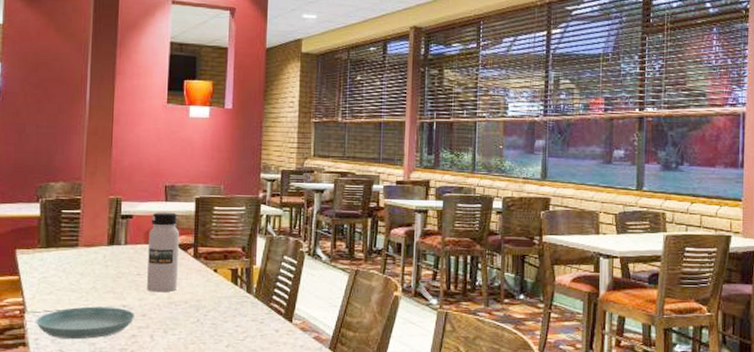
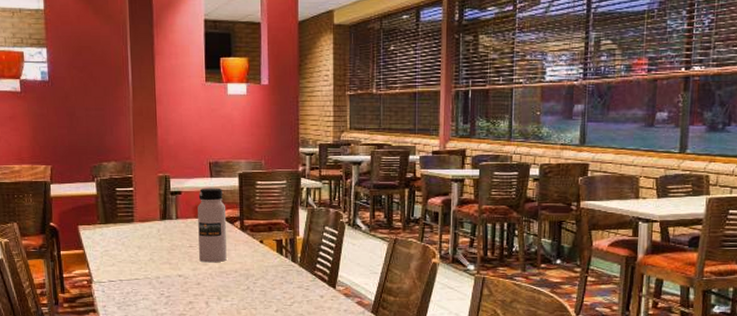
saucer: present [36,306,136,340] -> none [102,276,191,306]

